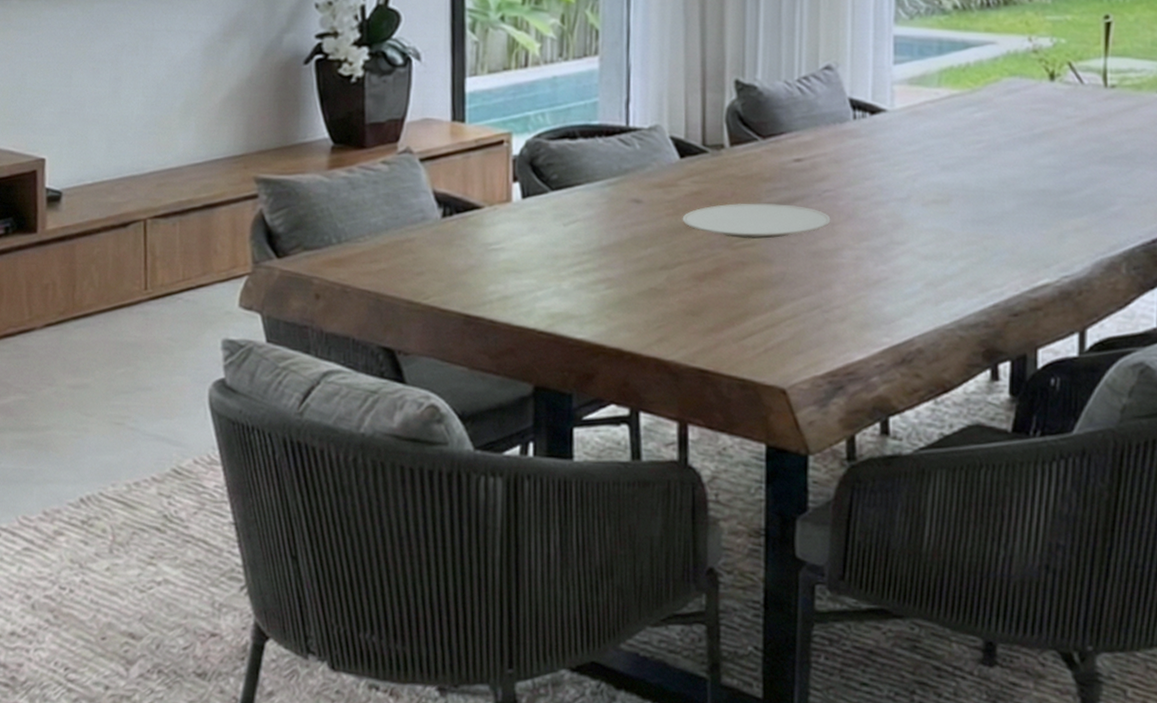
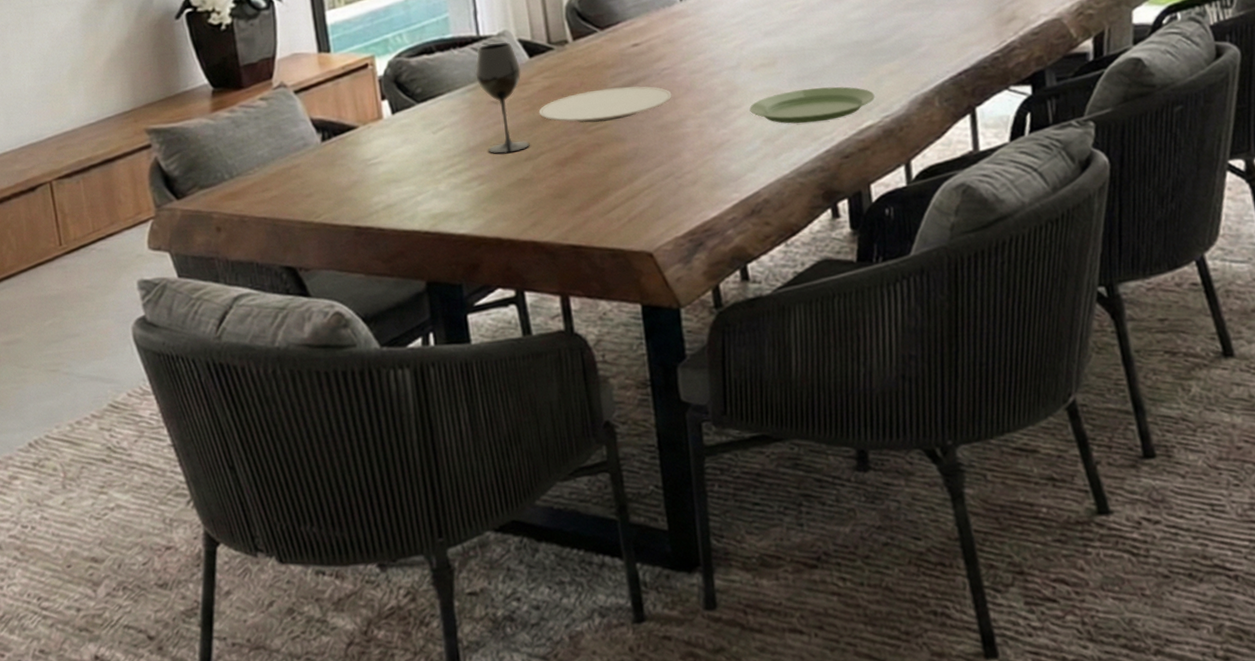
wineglass: none [619,137,668,259] -> present [475,42,530,154]
plate: none [914,234,1056,272] -> present [749,86,875,124]

